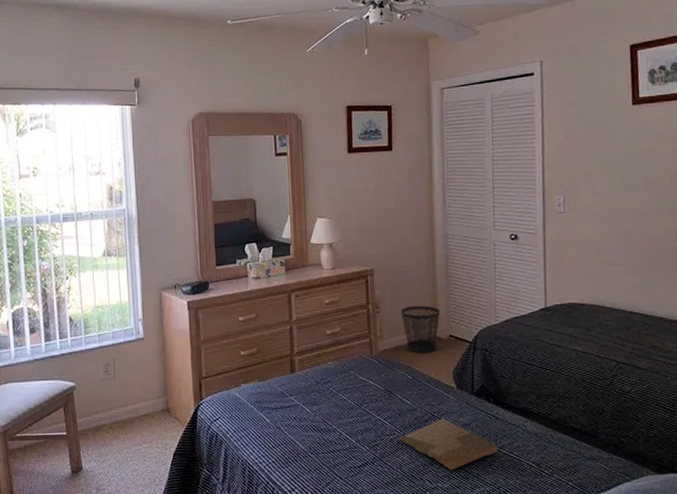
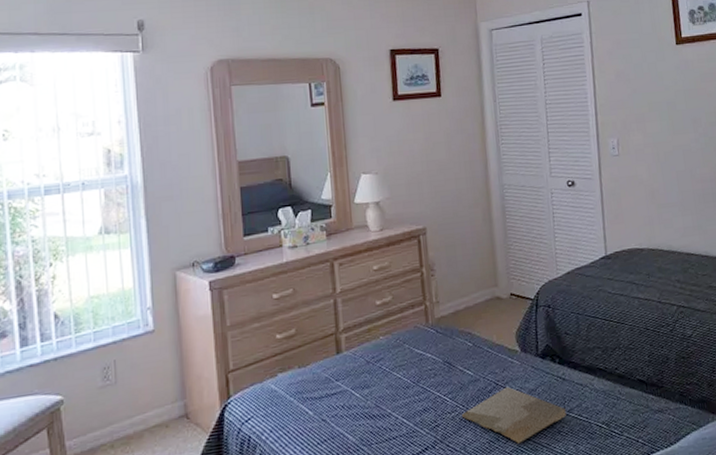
wastebasket: present [401,305,441,354] -> none [458,263,500,317]

